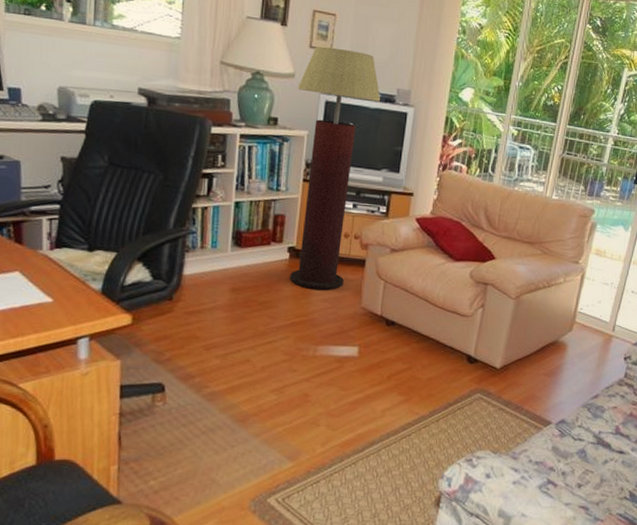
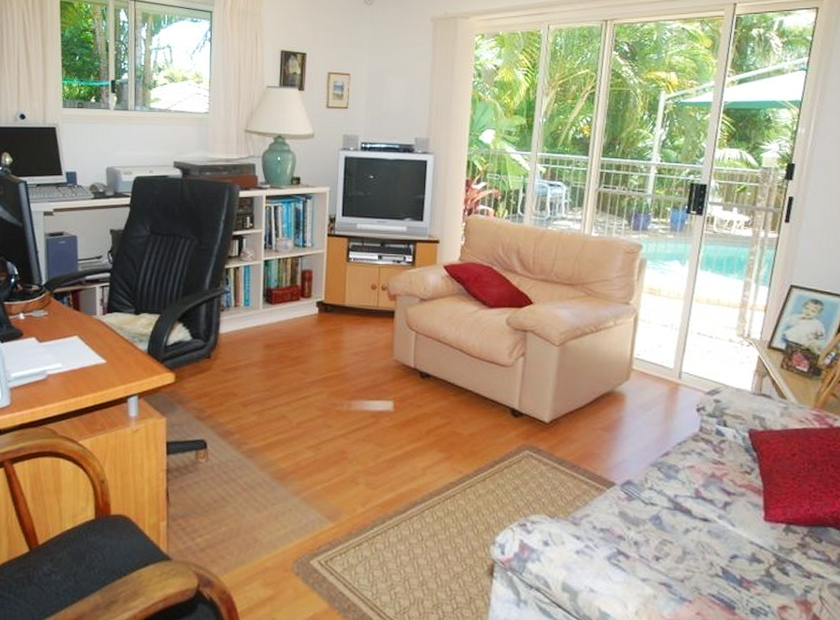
floor lamp: present [290,46,381,290] -> none [317,105,399,343]

